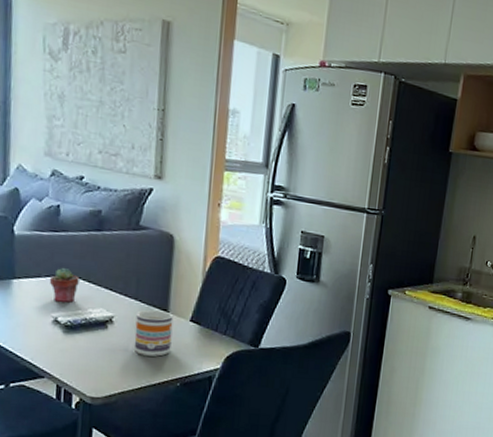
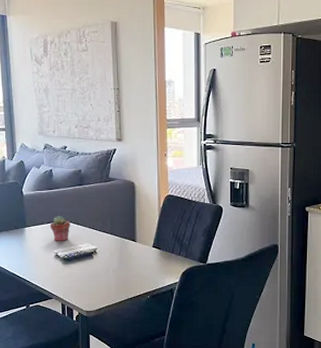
mug: present [133,309,174,357] -> none [113,241,140,276]

